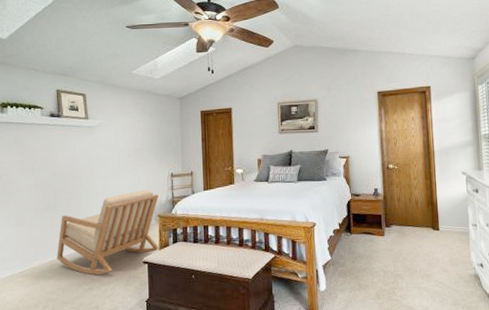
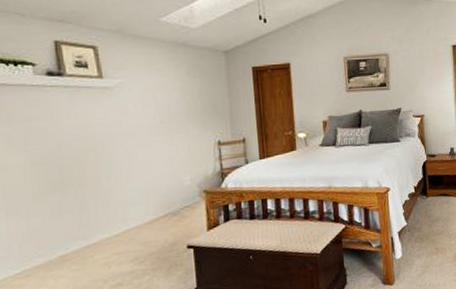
chair: present [57,189,160,275] -> none [69,161,208,268]

